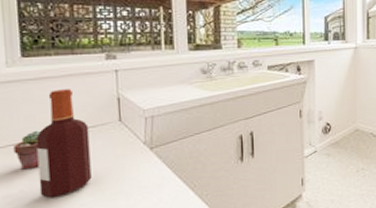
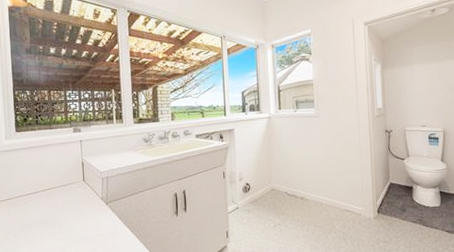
potted succulent: present [13,130,41,170] -> none [10,188,28,218]
bottle: present [36,89,92,198] -> none [25,156,64,242]

